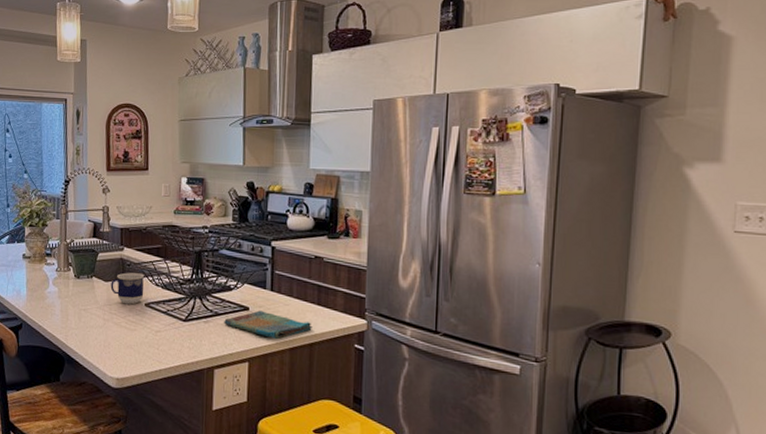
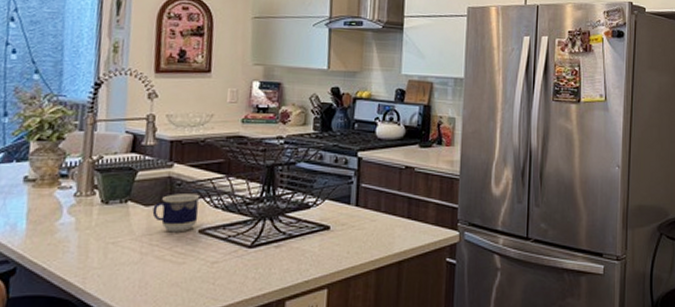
dish towel: present [224,310,312,340] -> none [299,229,401,260]

